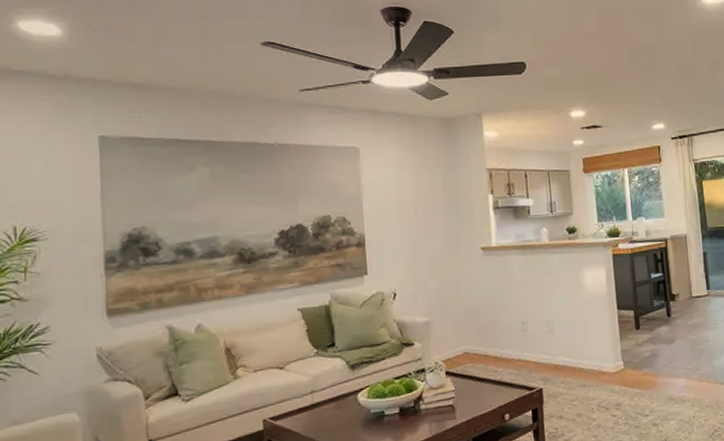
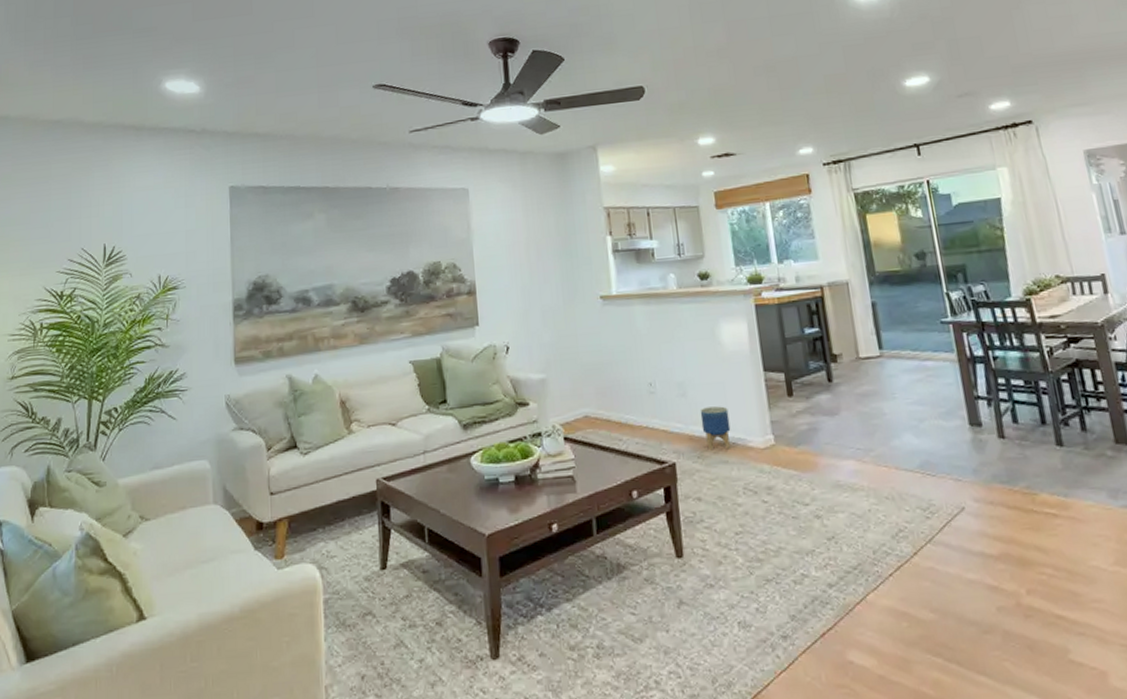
planter: none [564,339,589,377] -> present [699,406,731,451]

